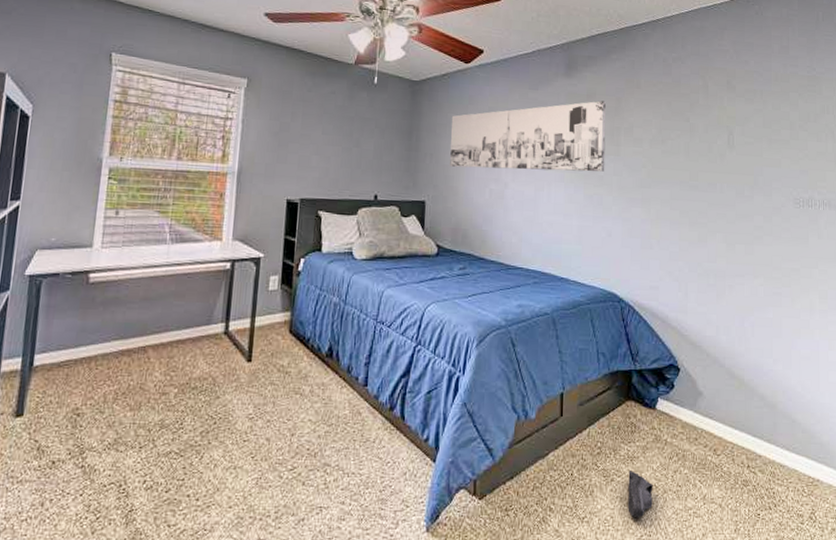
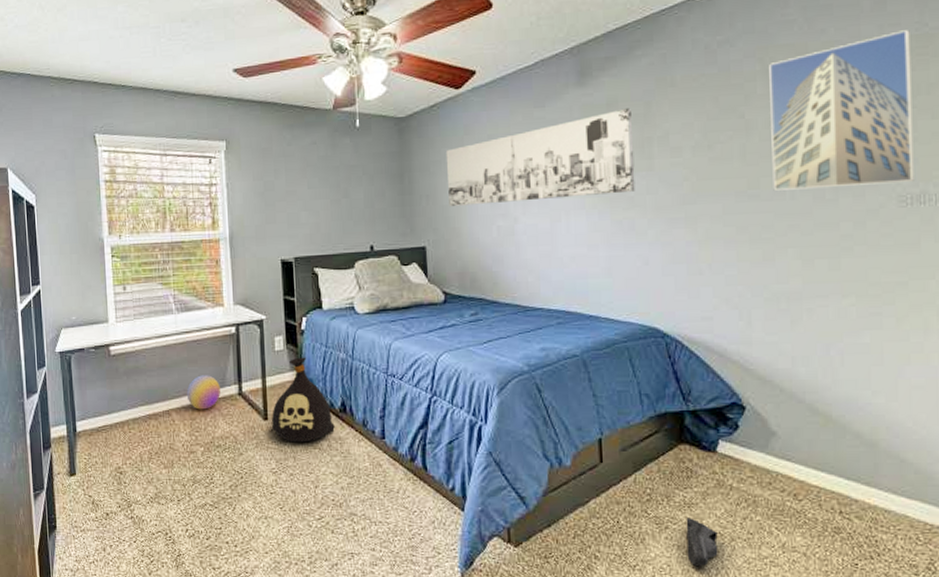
ball: none [167,311,206,348] -> present [186,375,220,410]
bag: none [254,298,319,387] -> present [271,357,335,443]
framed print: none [708,71,805,189] -> present [769,30,914,191]

